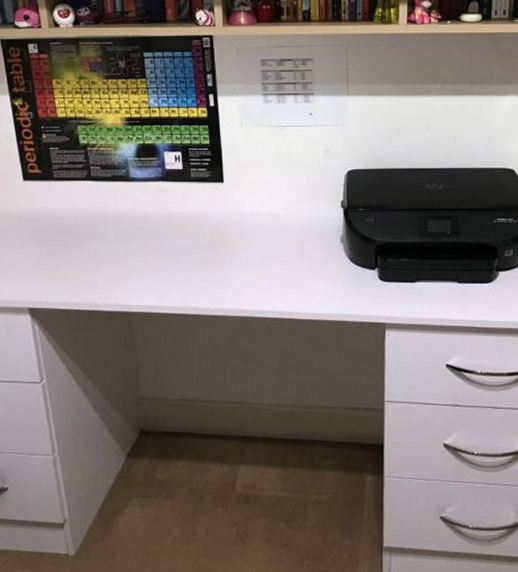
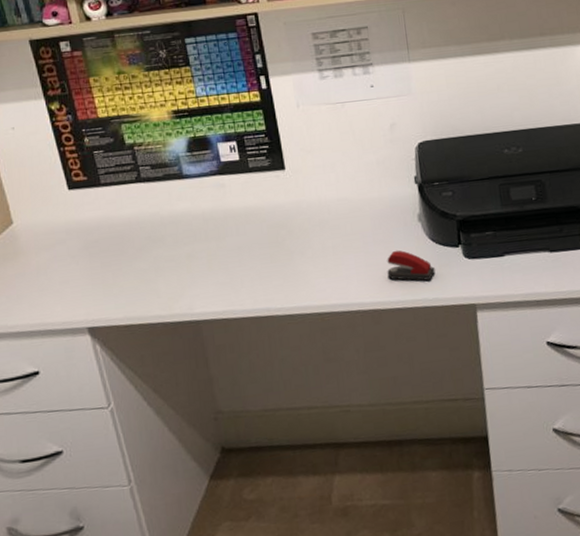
stapler: none [307,266,351,297] -> present [387,250,435,281]

